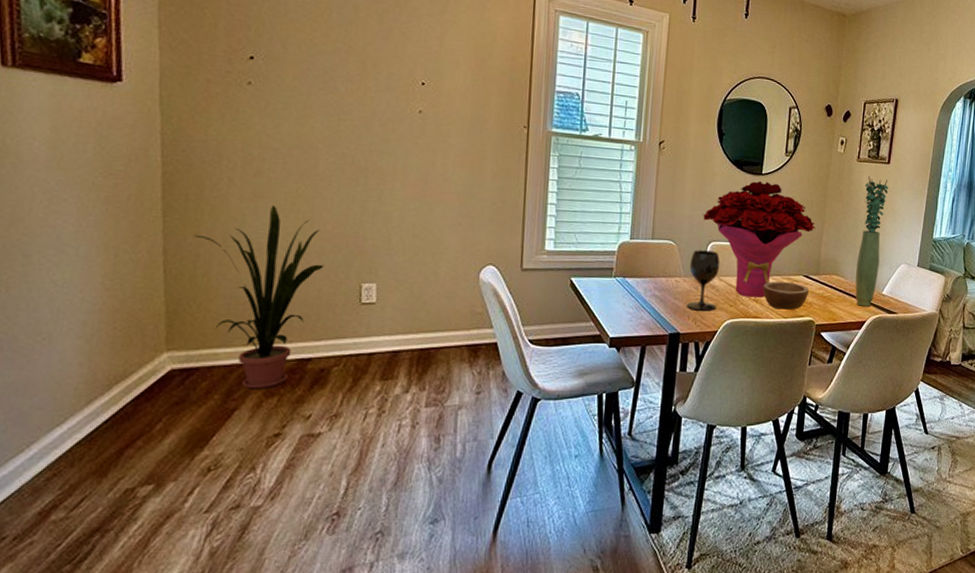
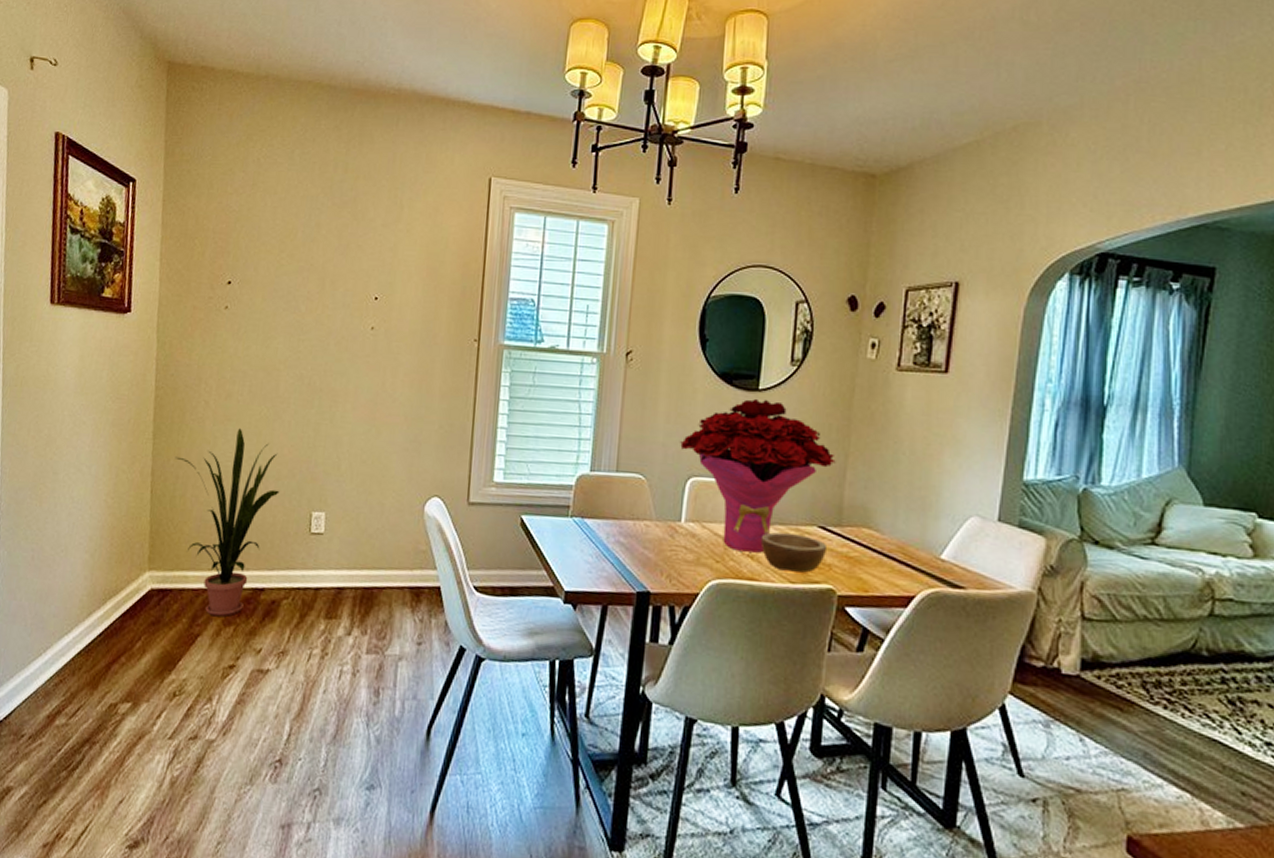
wine glass: present [687,250,720,311] -> none [659,487,703,567]
vase: present [855,176,889,306] -> none [897,391,948,575]

